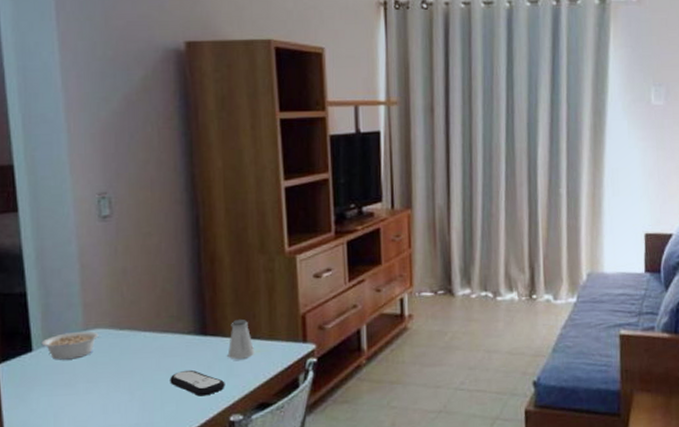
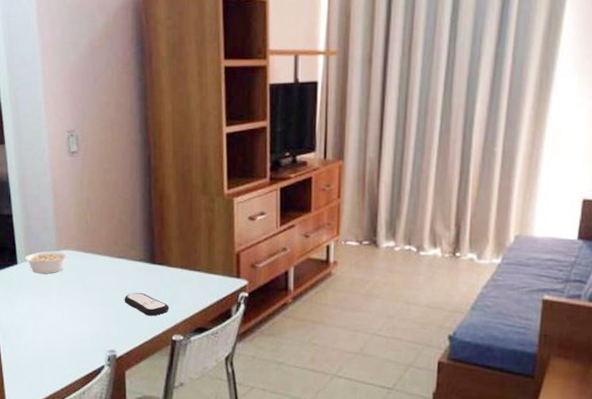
saltshaker: present [227,319,255,360] -> none [172,253,195,288]

